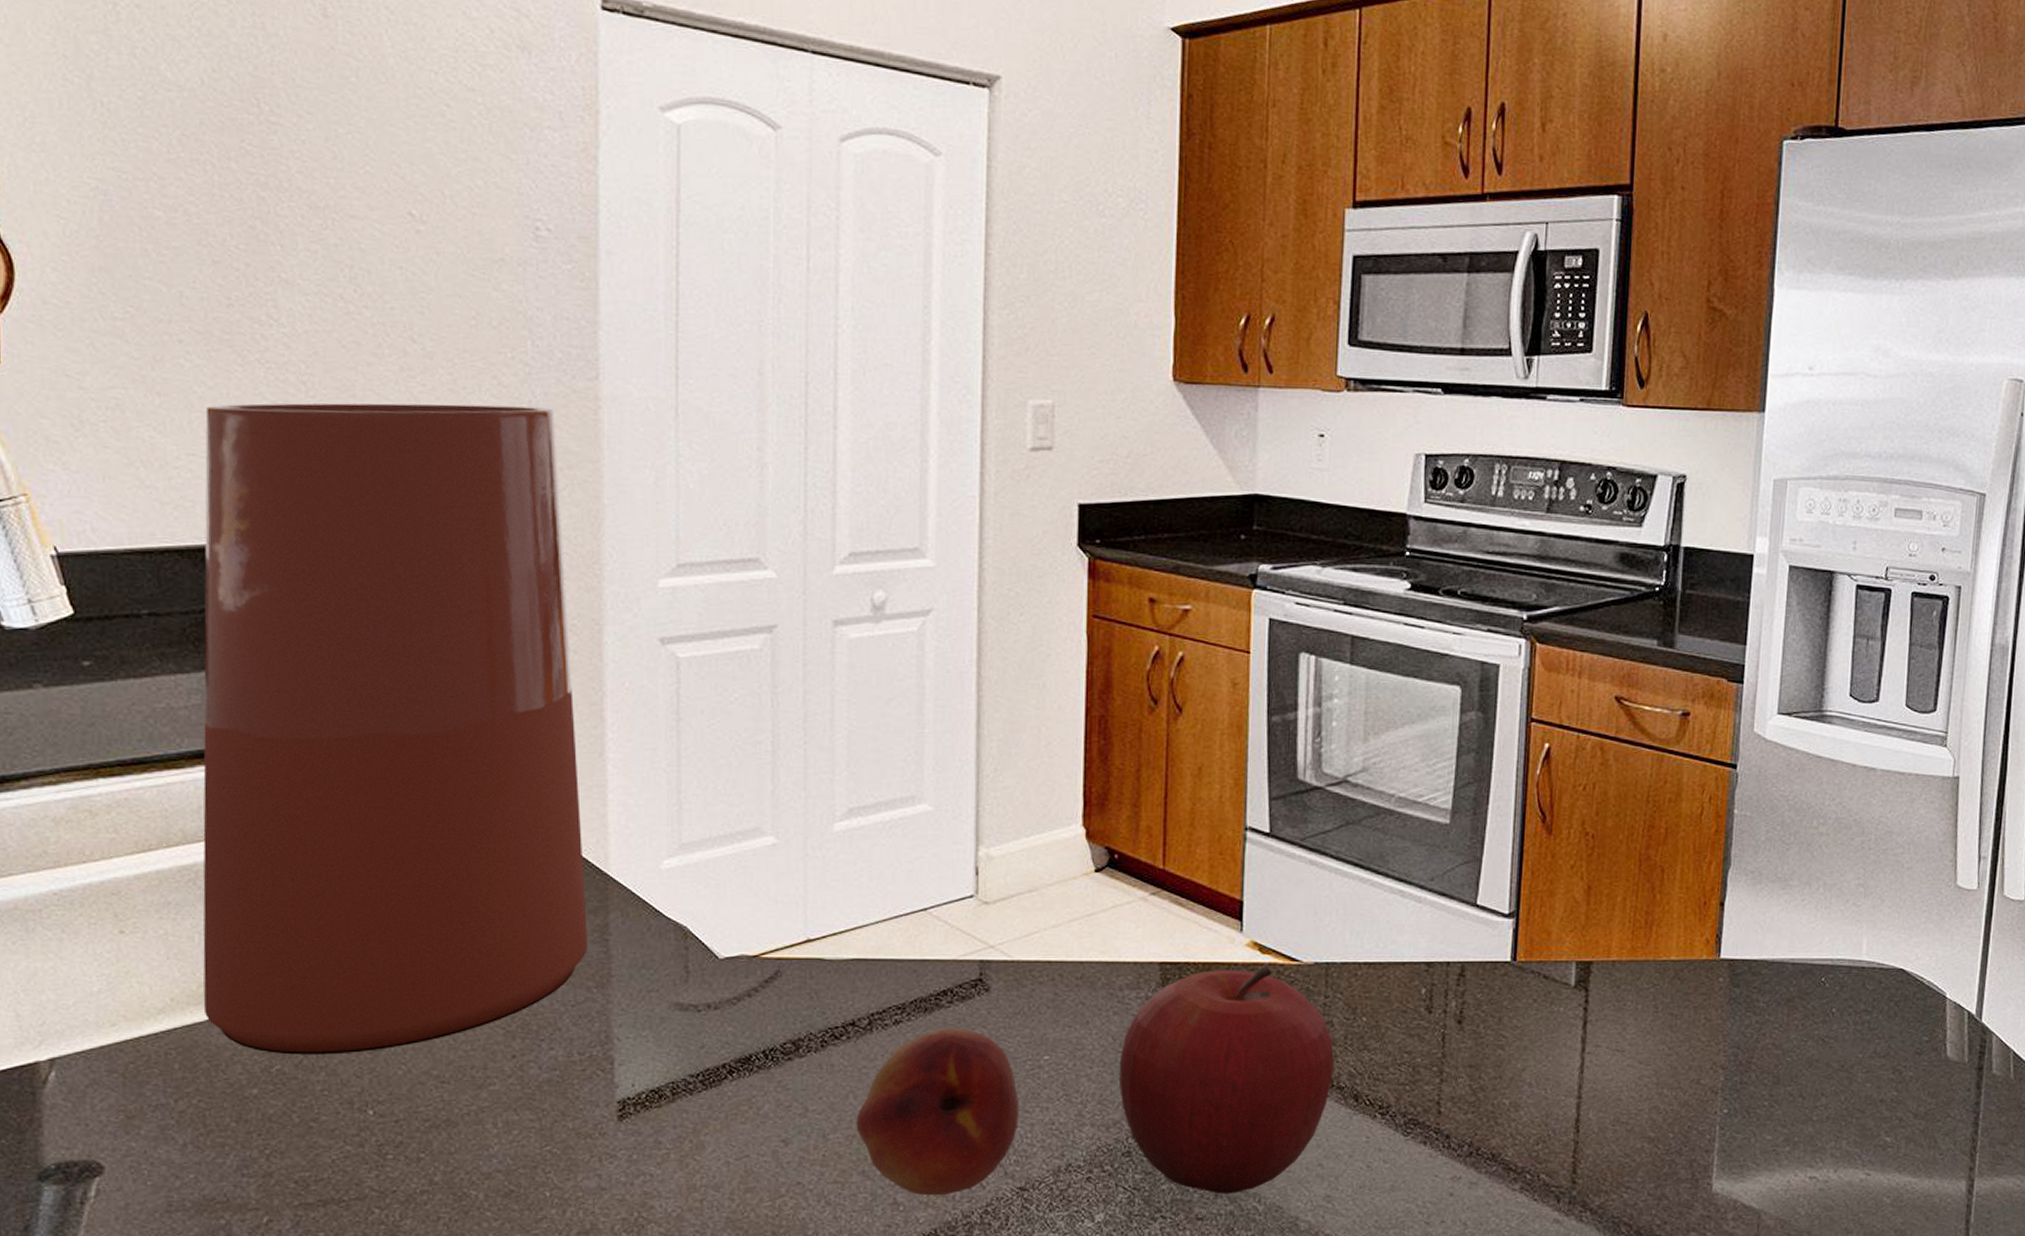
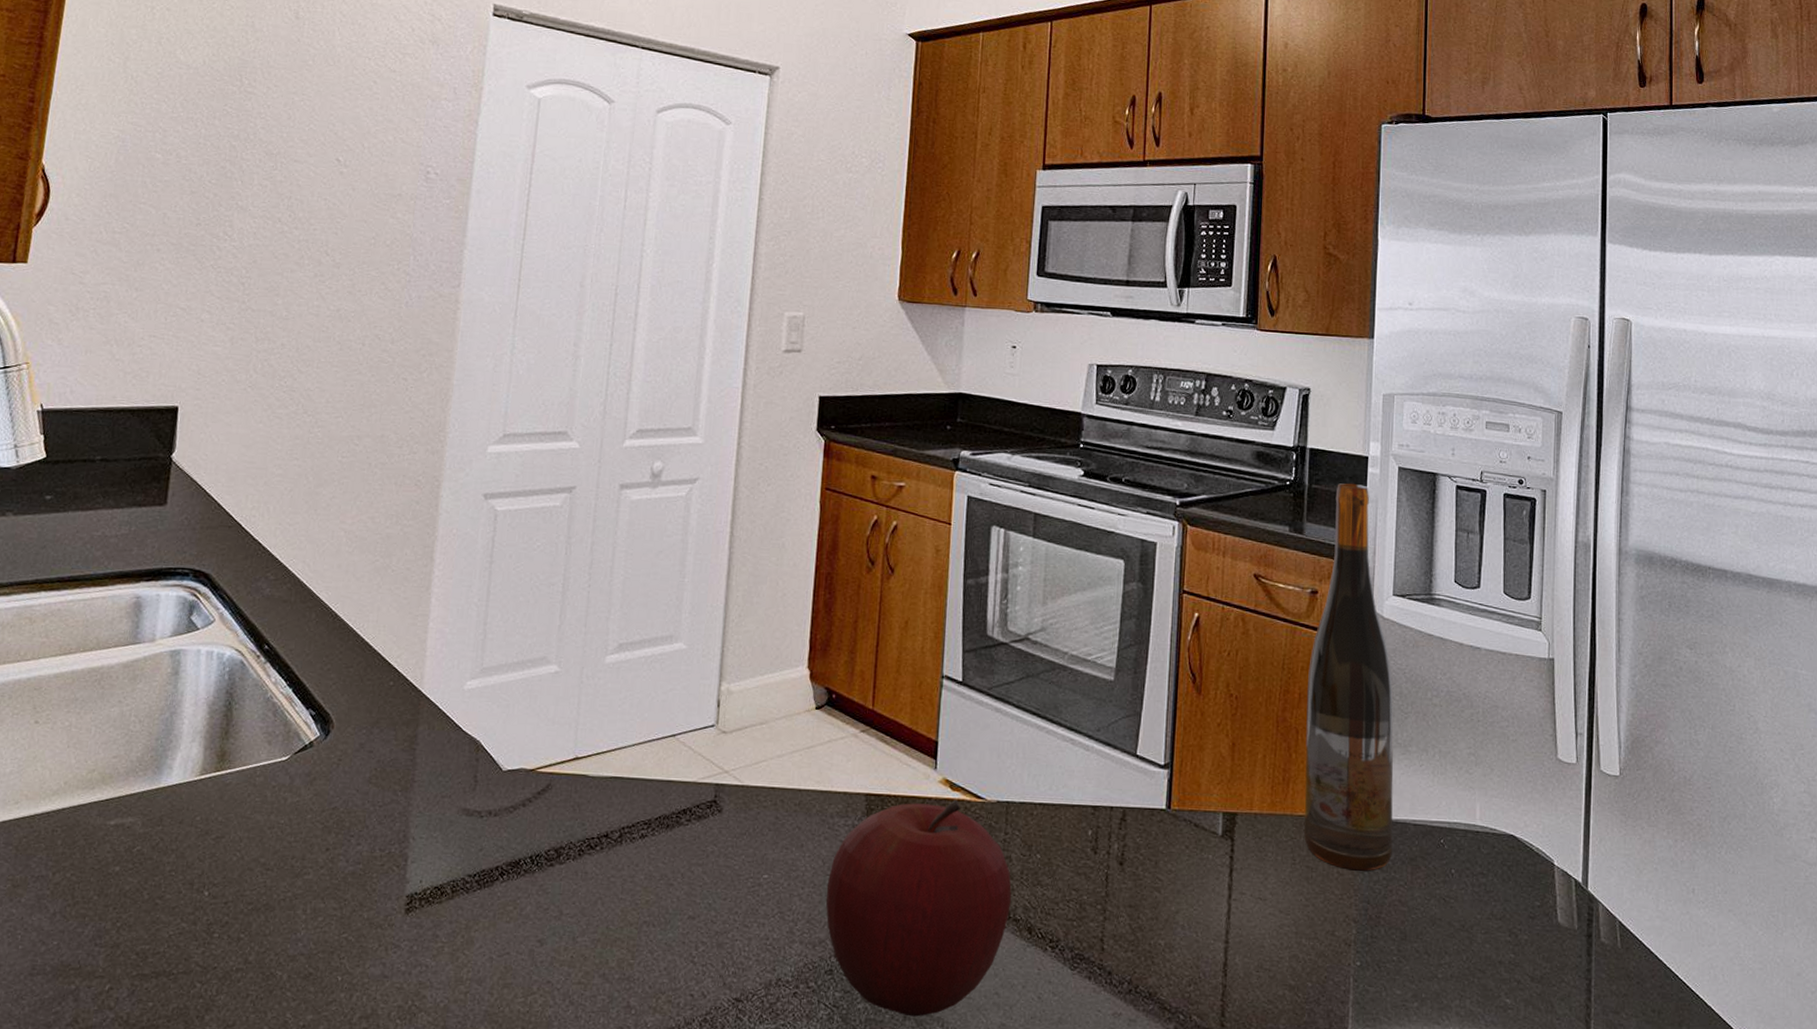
vase: present [203,403,587,1055] -> none [89,298,424,839]
fruit: present [856,1027,1020,1196] -> none [601,843,740,1002]
wine bottle: none [1668,586,1774,1015] -> present [1304,483,1394,871]

